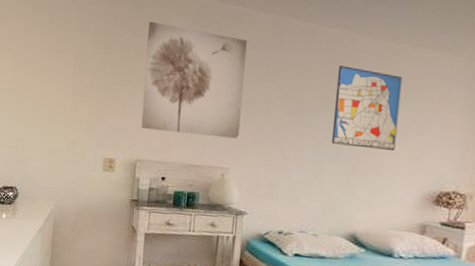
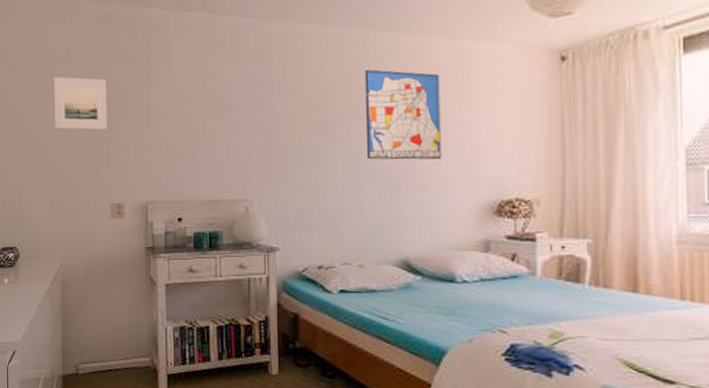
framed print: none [60,39,111,92] -> present [54,76,107,130]
wall art: present [141,21,247,139] -> none [145,46,261,167]

